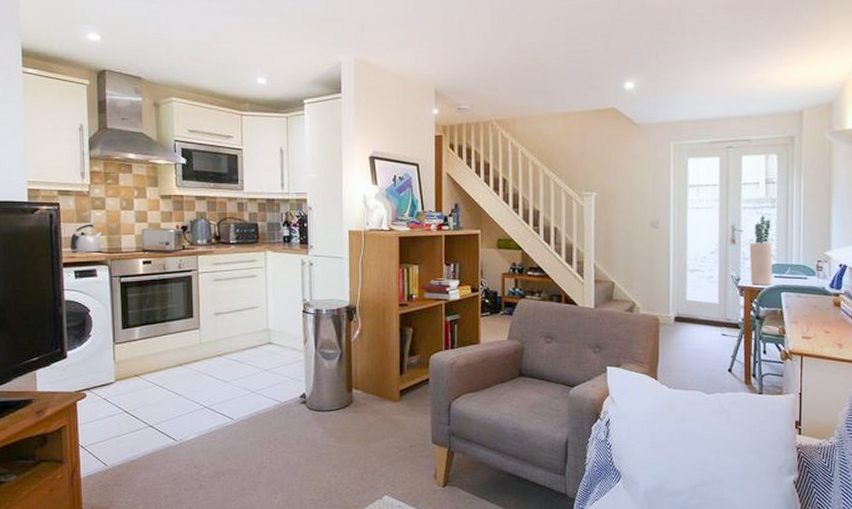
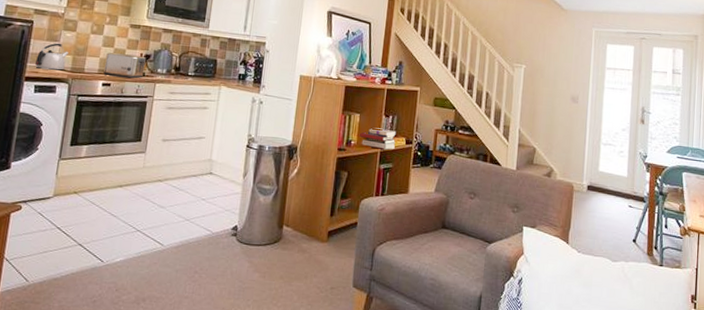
vase: present [749,214,773,285] -> none [656,100,676,165]

